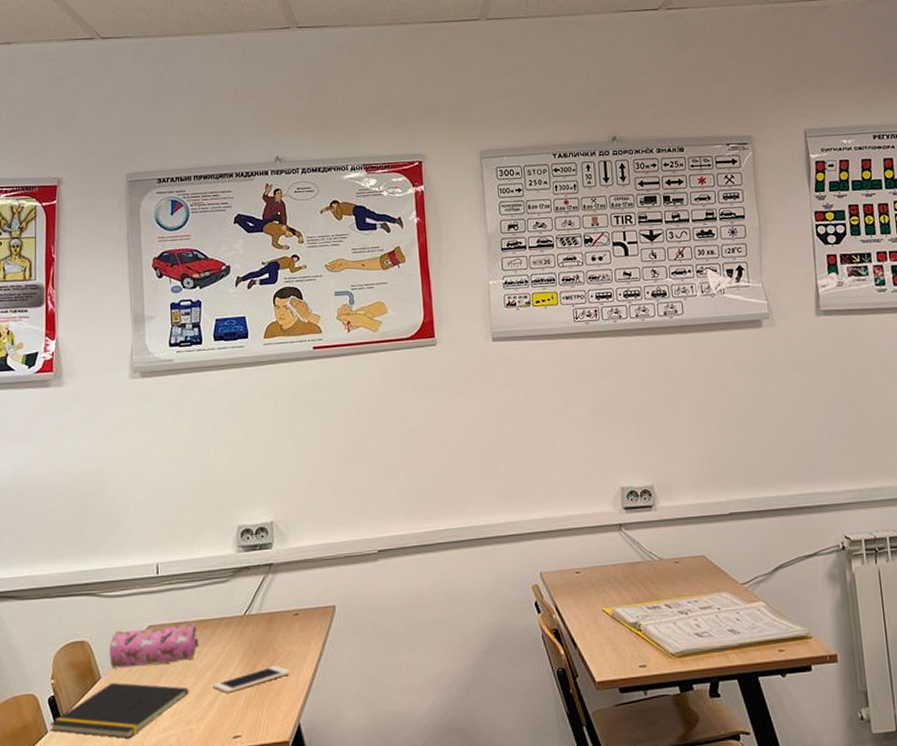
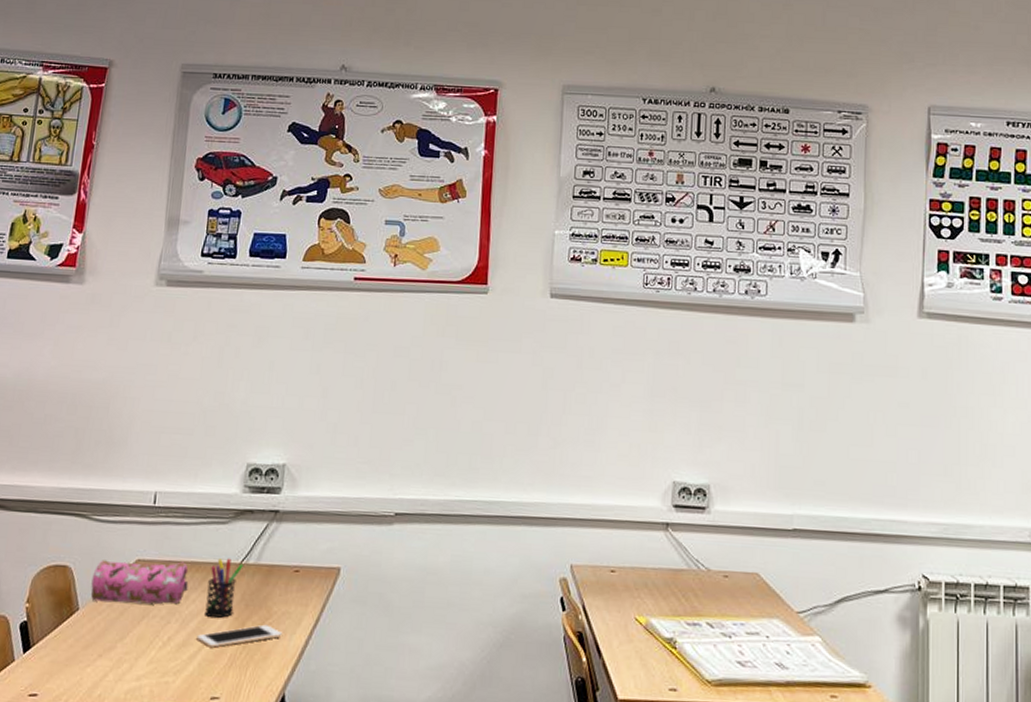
notepad: present [50,682,189,738] -> none [17,616,170,681]
pen holder: none [217,612,247,666] -> present [205,558,244,618]

